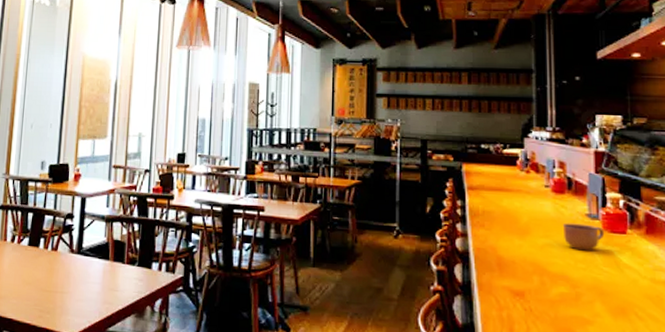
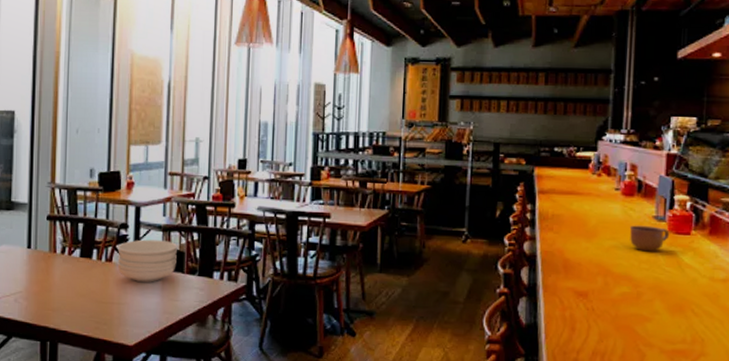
bowl: none [62,229,119,272] -> present [117,239,177,282]

